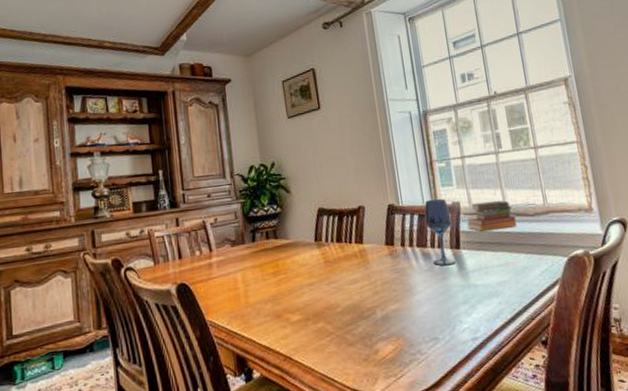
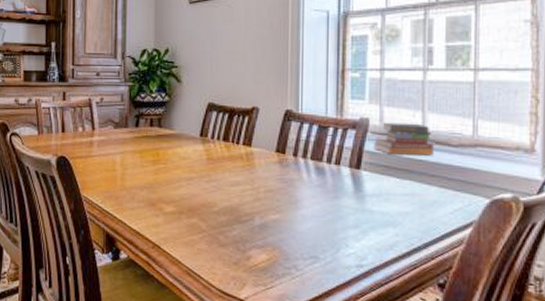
wineglass: present [424,198,456,266] -> none [324,111,356,185]

